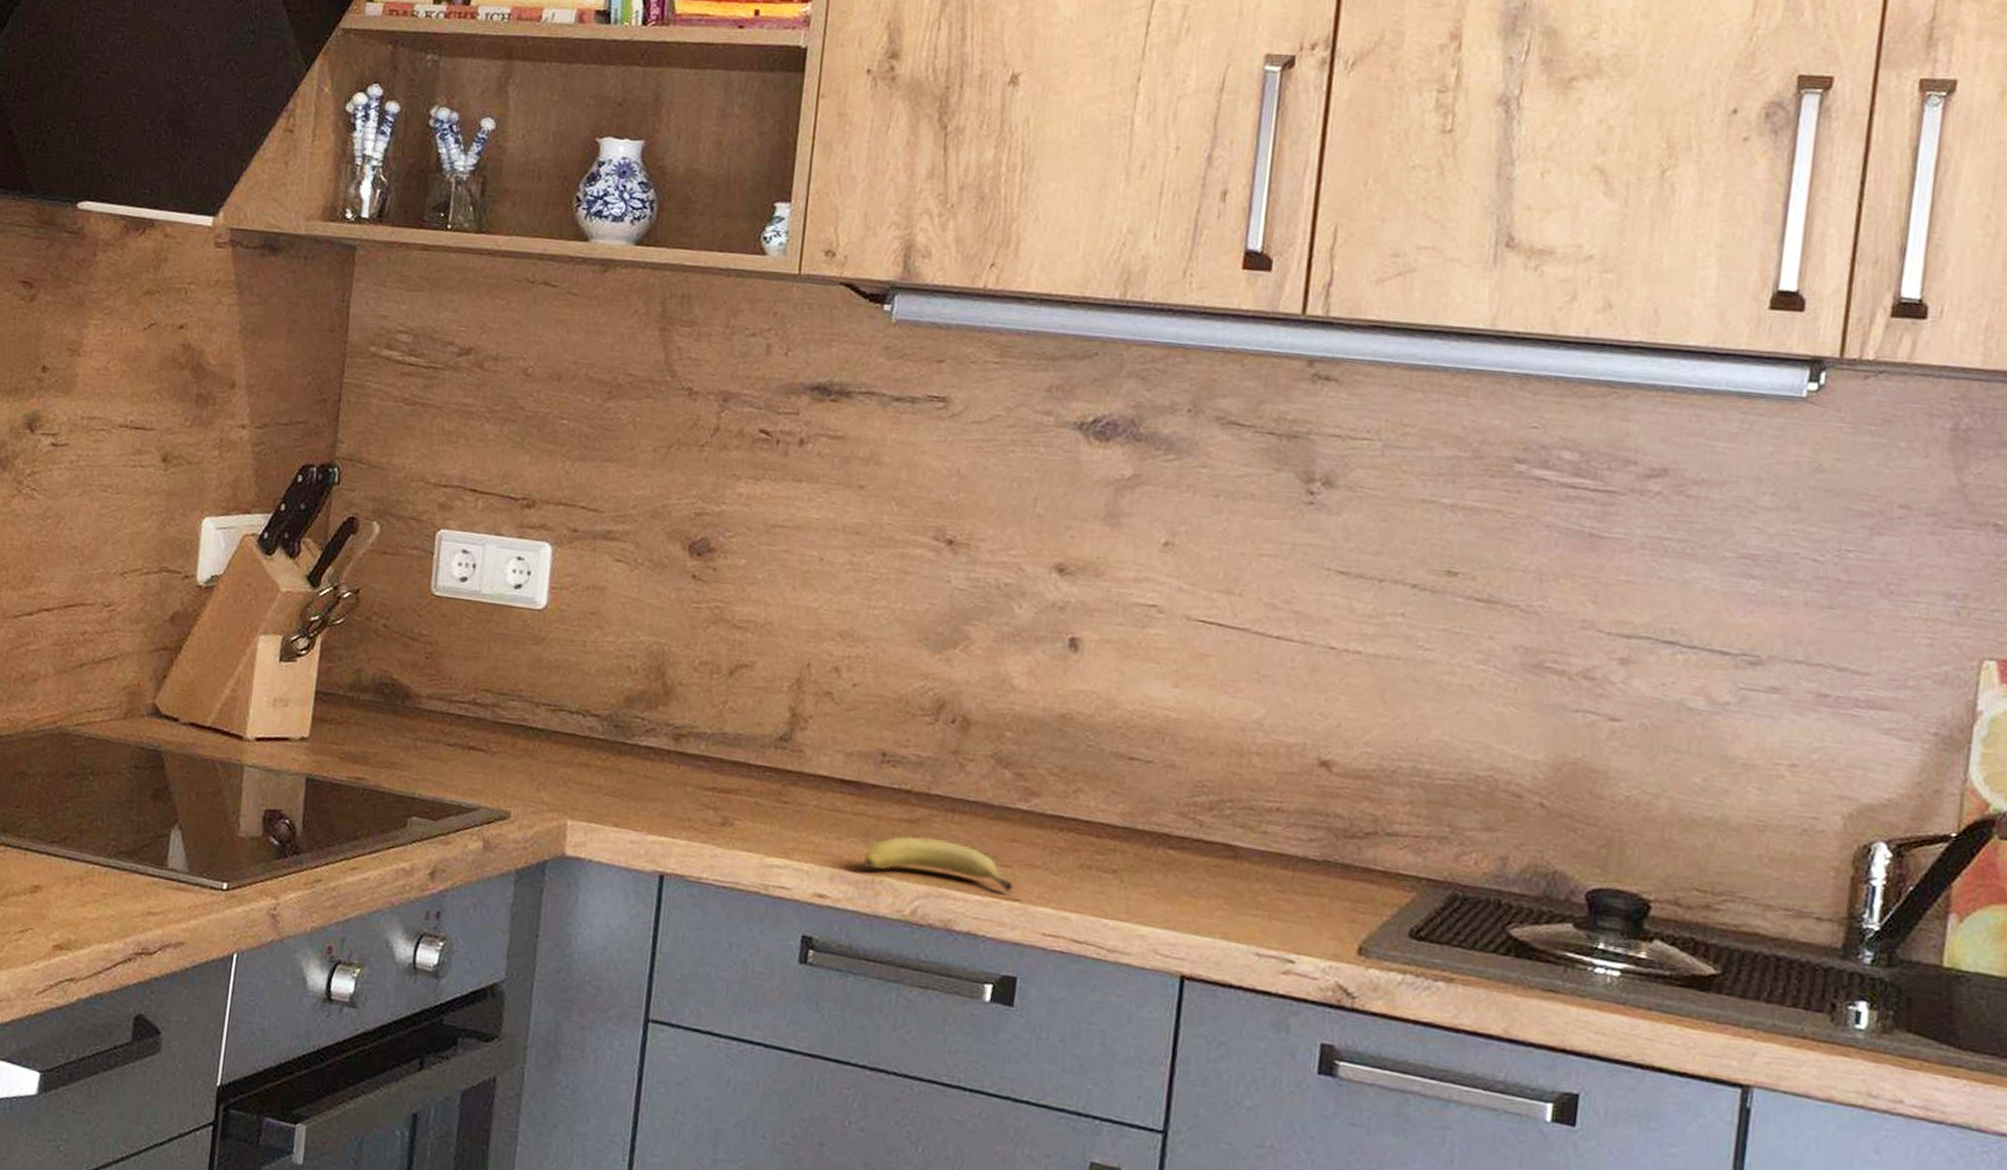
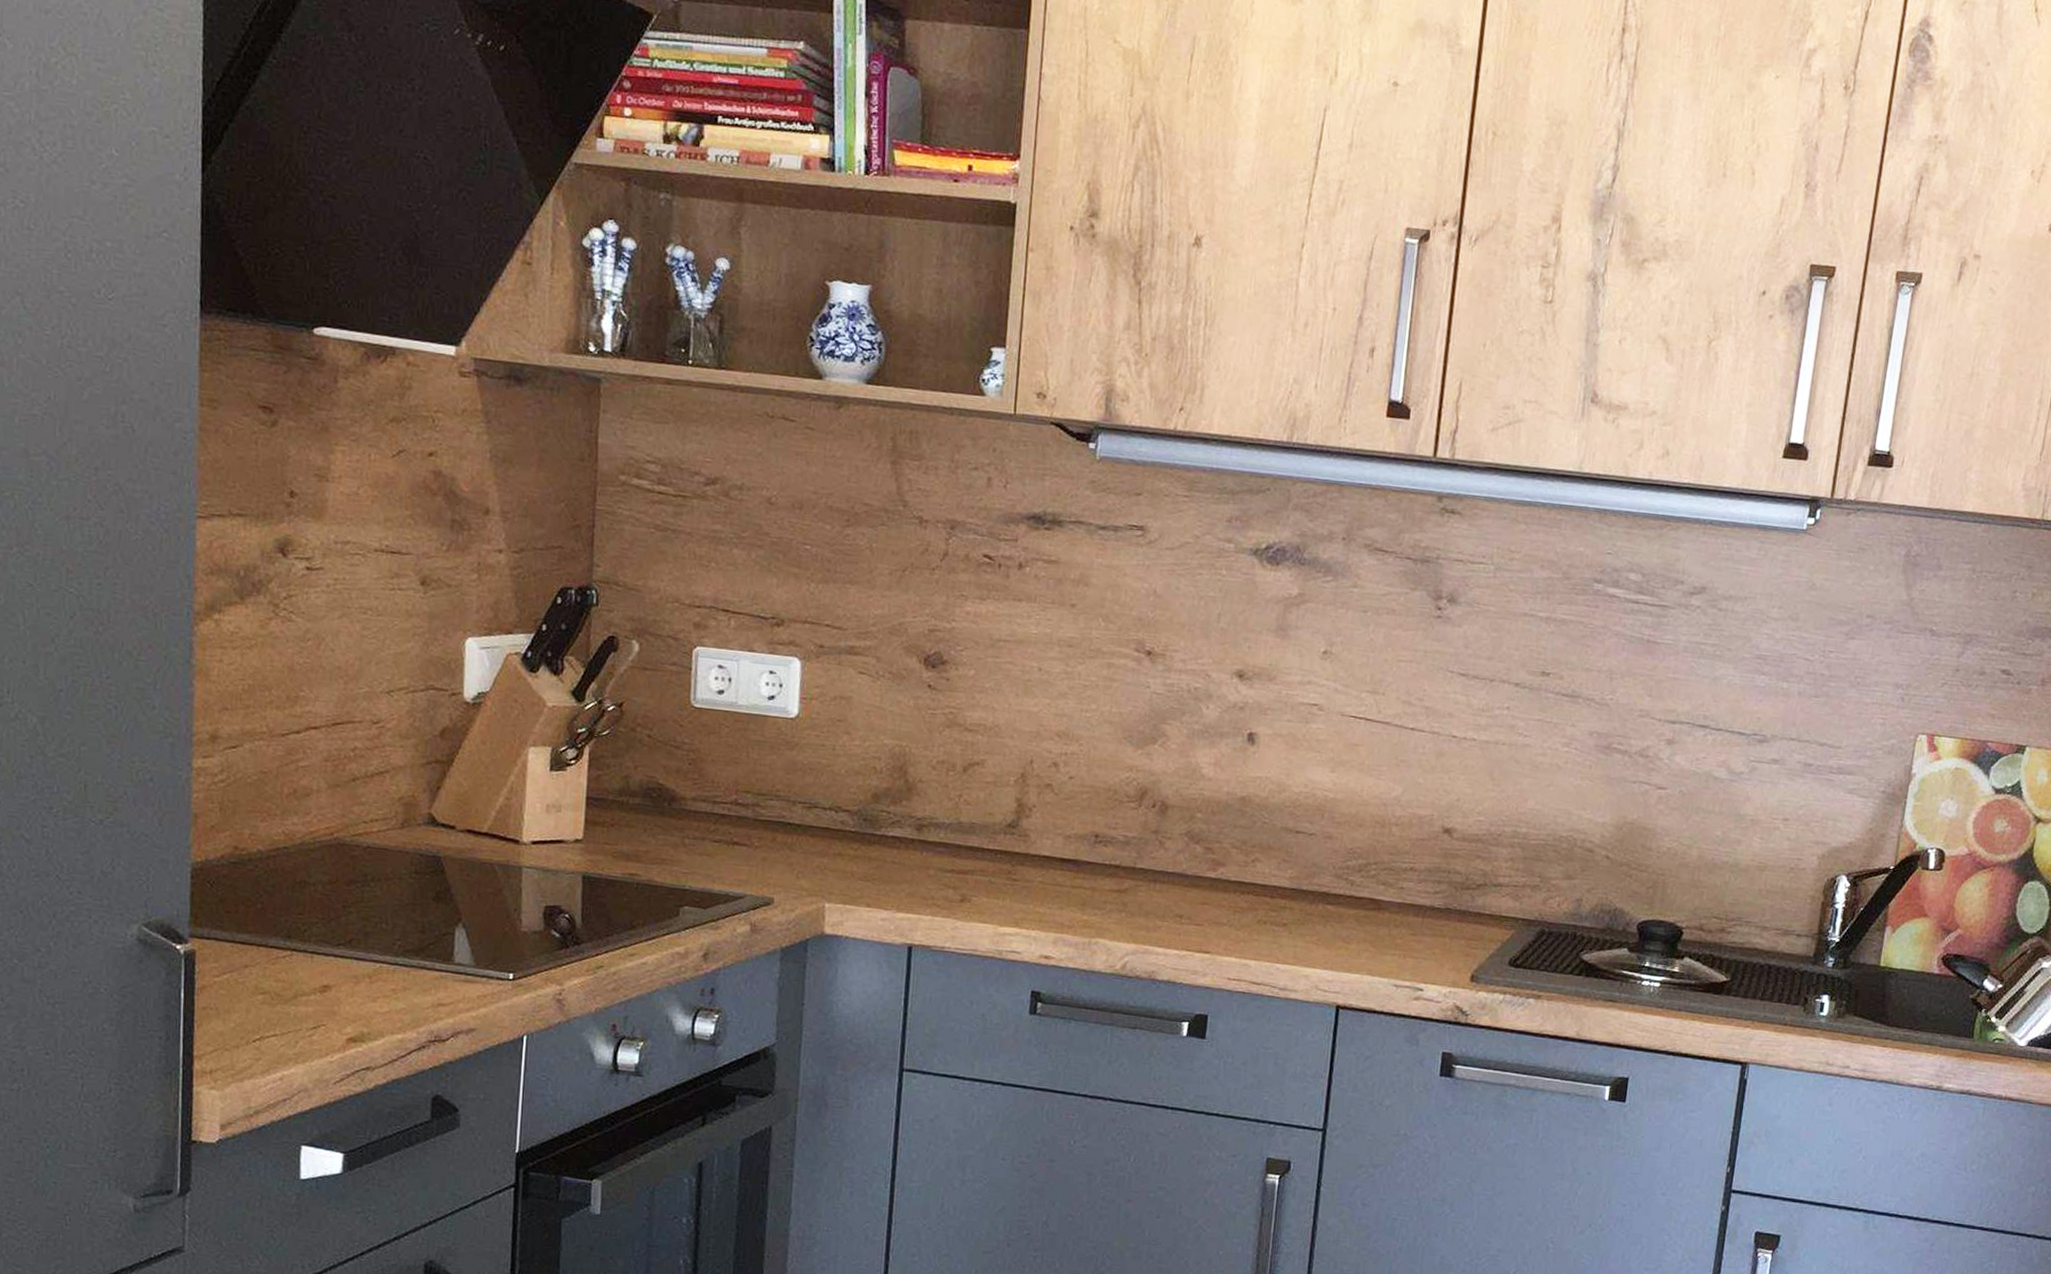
fruit: present [864,836,1014,892] -> none [1082,903,1205,946]

